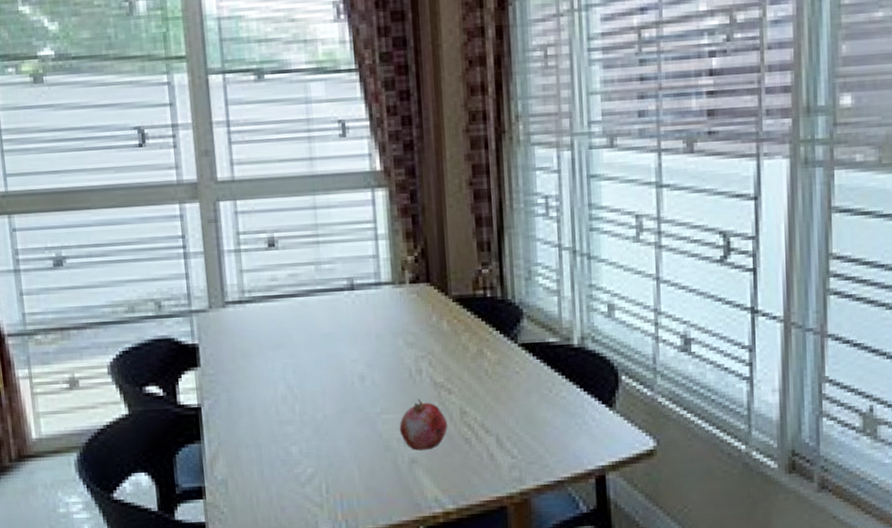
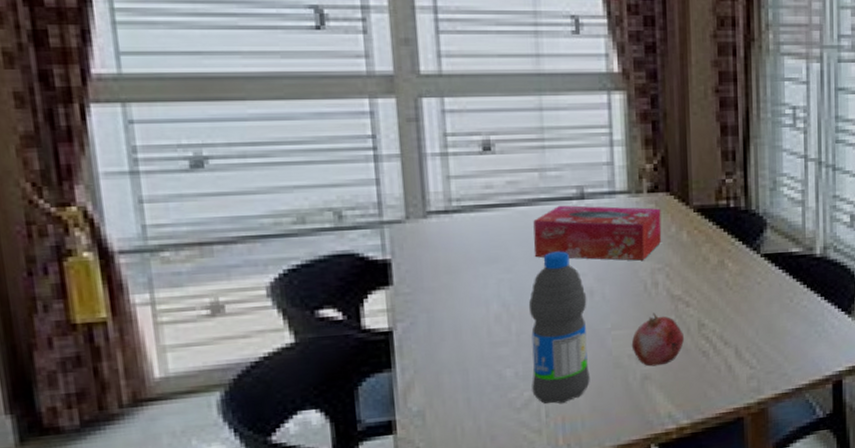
water bottle: none [309,338,364,481] -> present [528,251,590,404]
tissue box: none [311,295,424,348] -> present [533,205,662,261]

